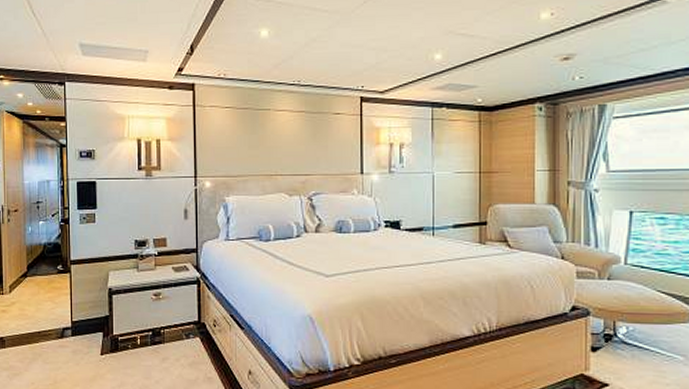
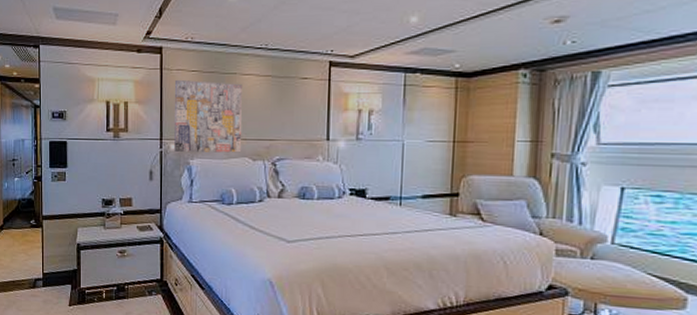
wall art: none [209,116,278,189] -> present [174,79,243,153]

